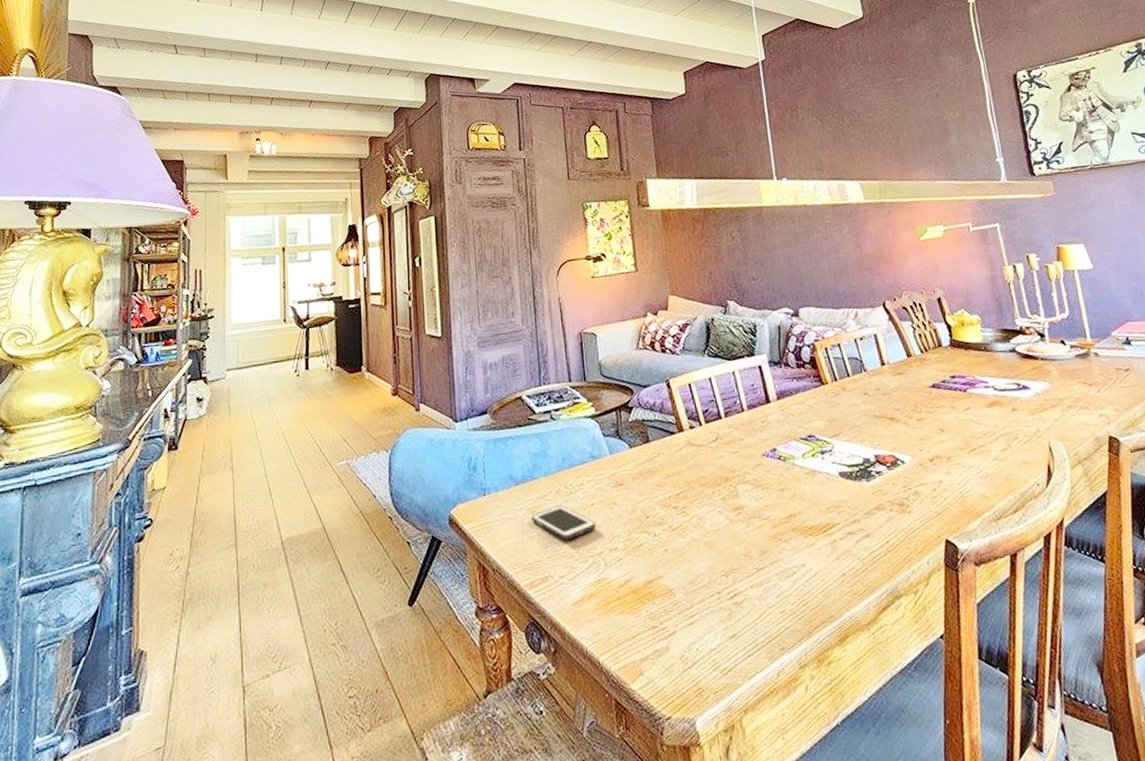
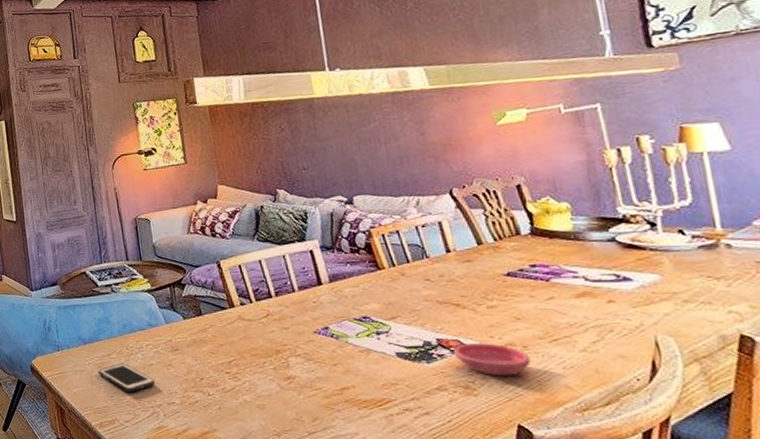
saucer: none [889,456,954,491] -> present [454,343,531,376]

